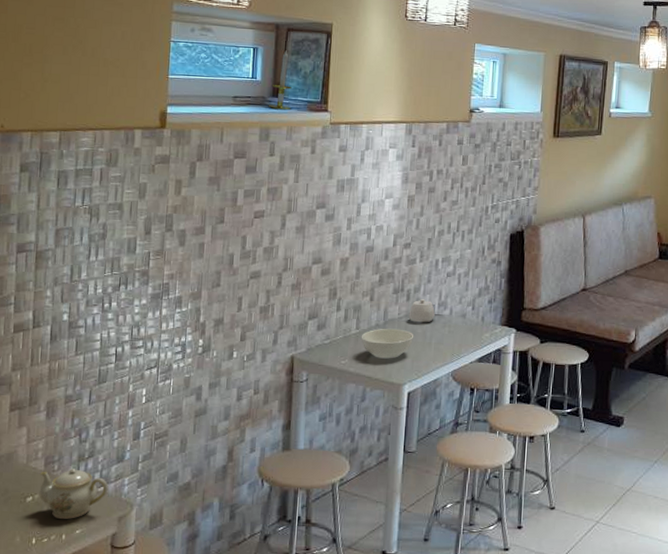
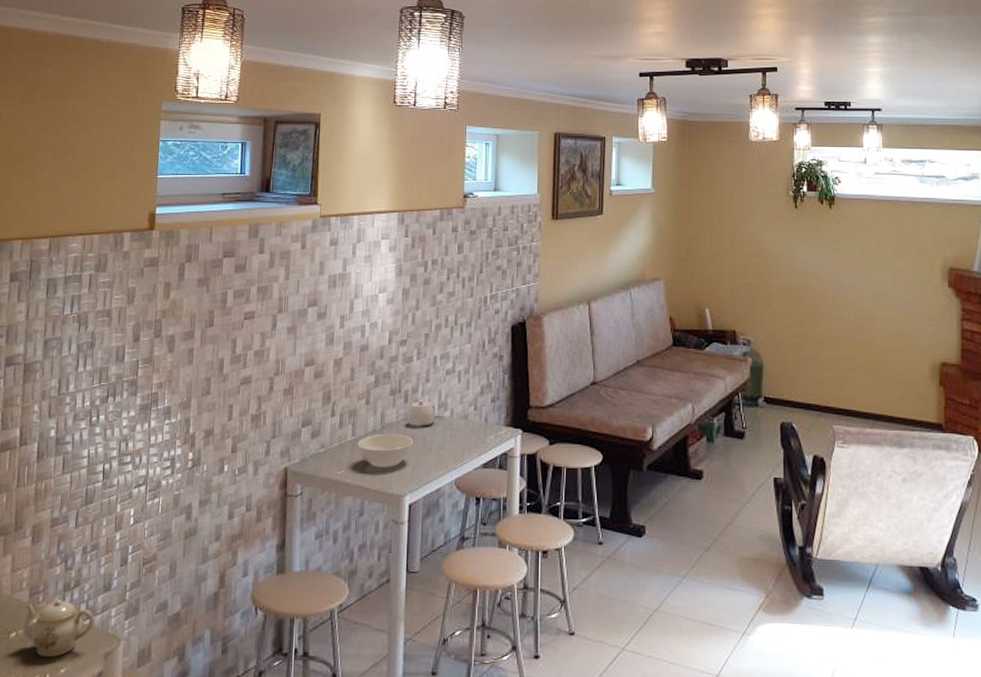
candle: present [268,50,292,109] -> none [257,143,281,204]

